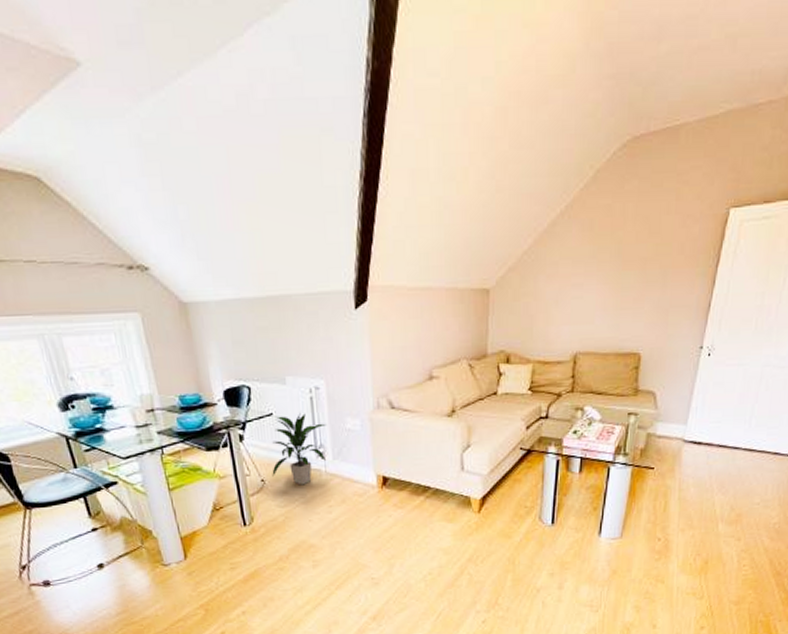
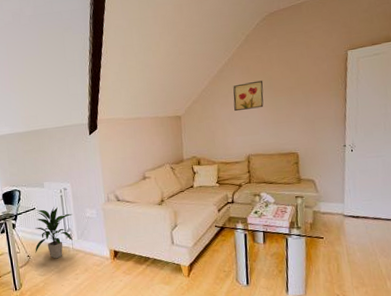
wall art: none [565,243,610,288] -> present [233,80,264,112]

